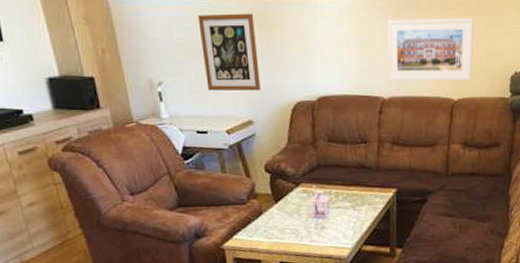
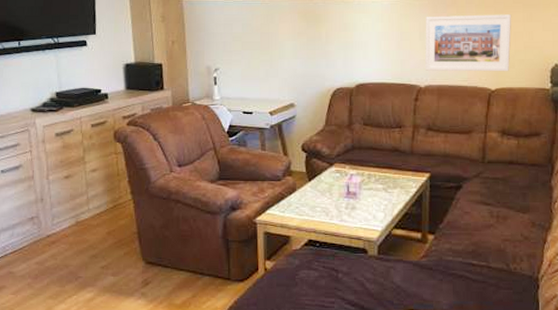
wall art: present [197,13,261,91] -> none [255,12,304,78]

